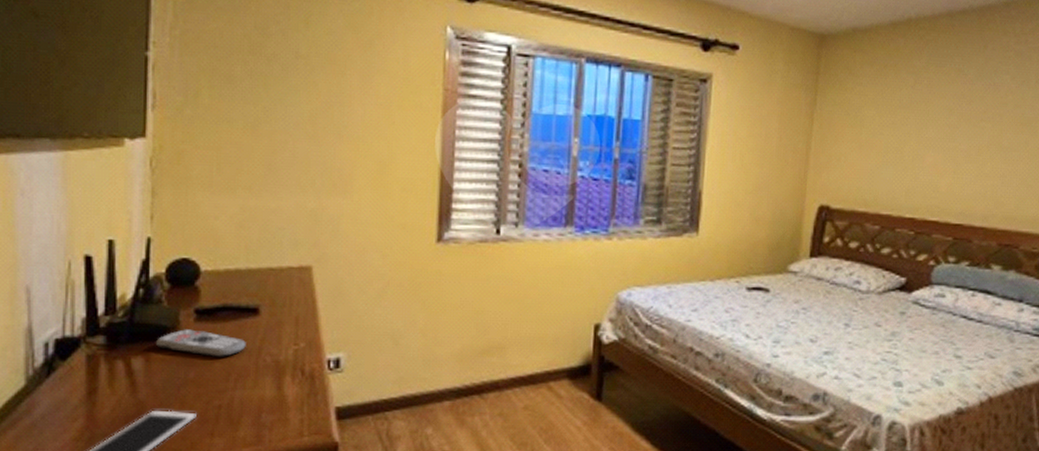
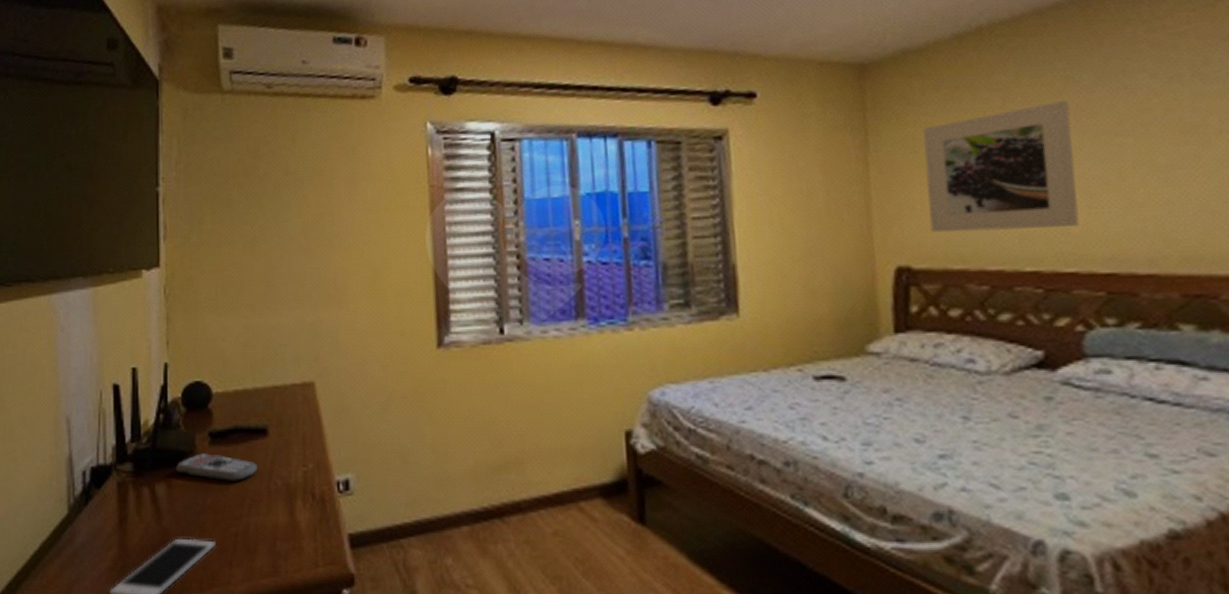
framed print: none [848,87,957,186] -> present [923,99,1080,233]

